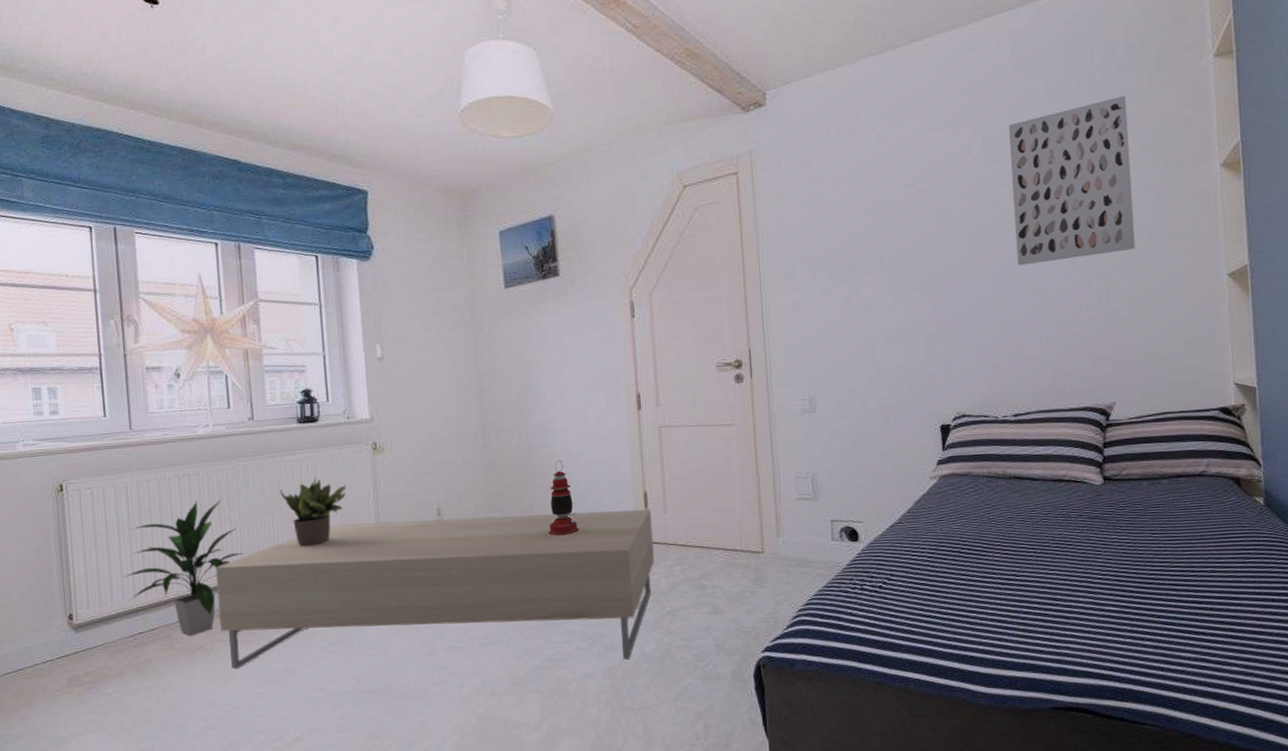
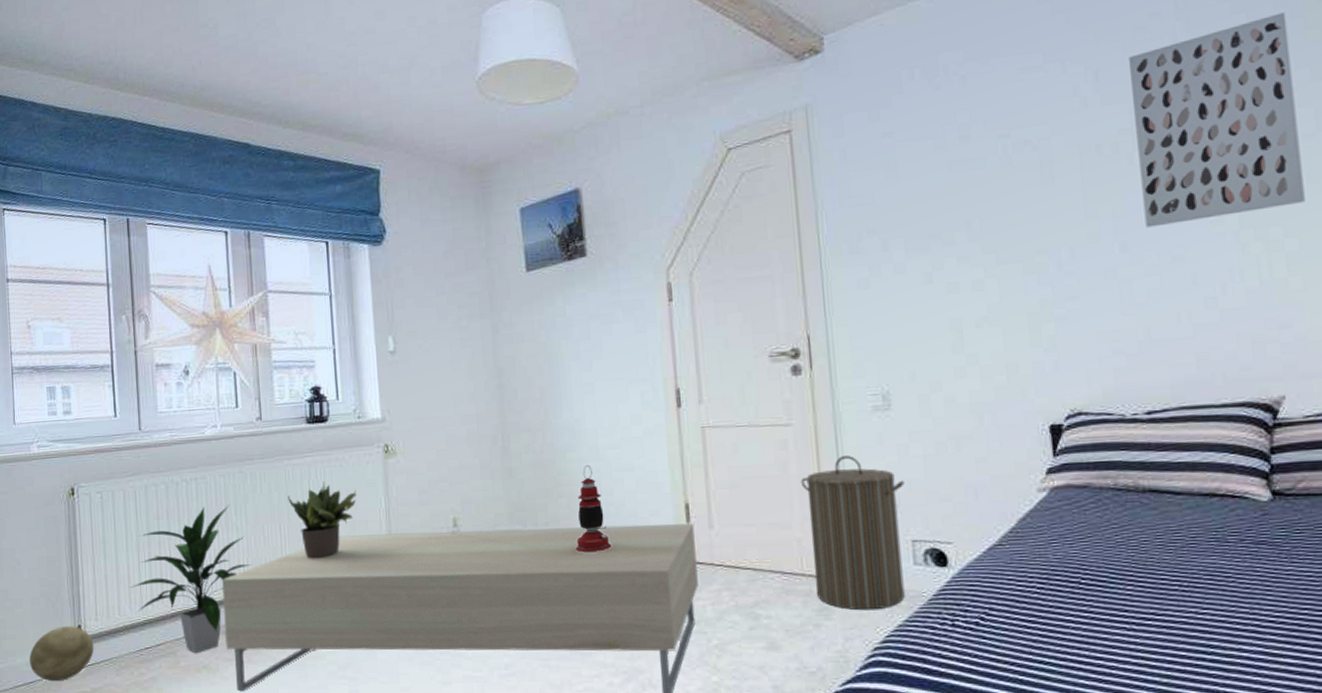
decorative ball: none [18,615,87,668] -> present [29,626,94,682]
laundry hamper: none [741,451,826,579] -> present [800,456,905,611]

